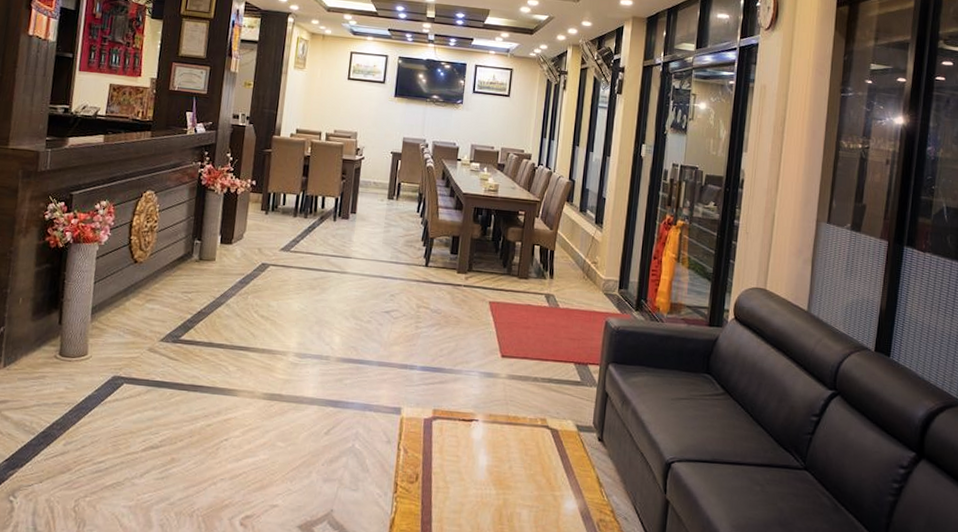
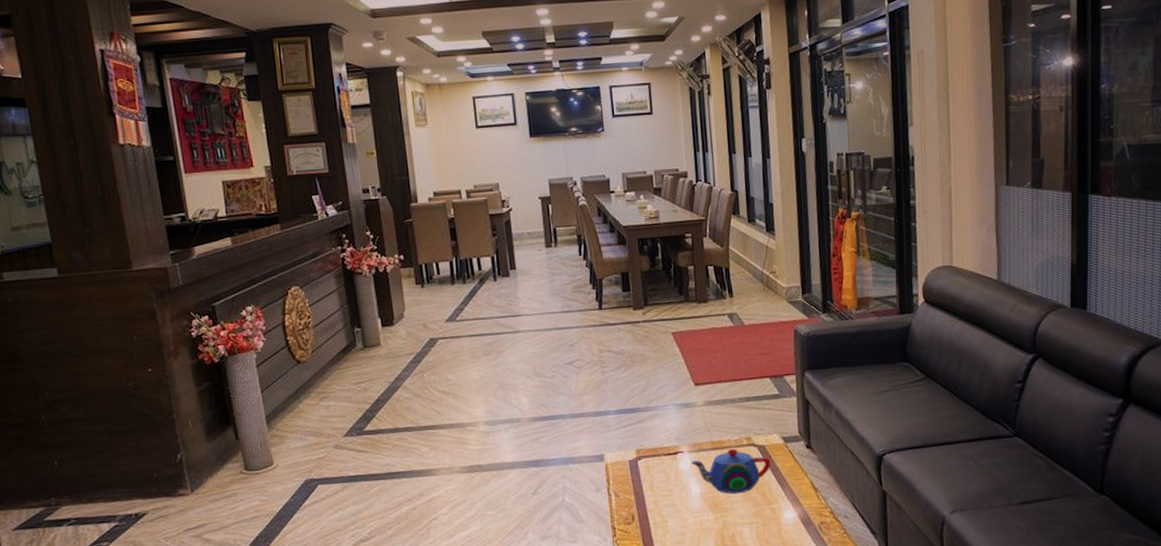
teapot: none [483,426,561,474] -> present [690,448,771,494]

